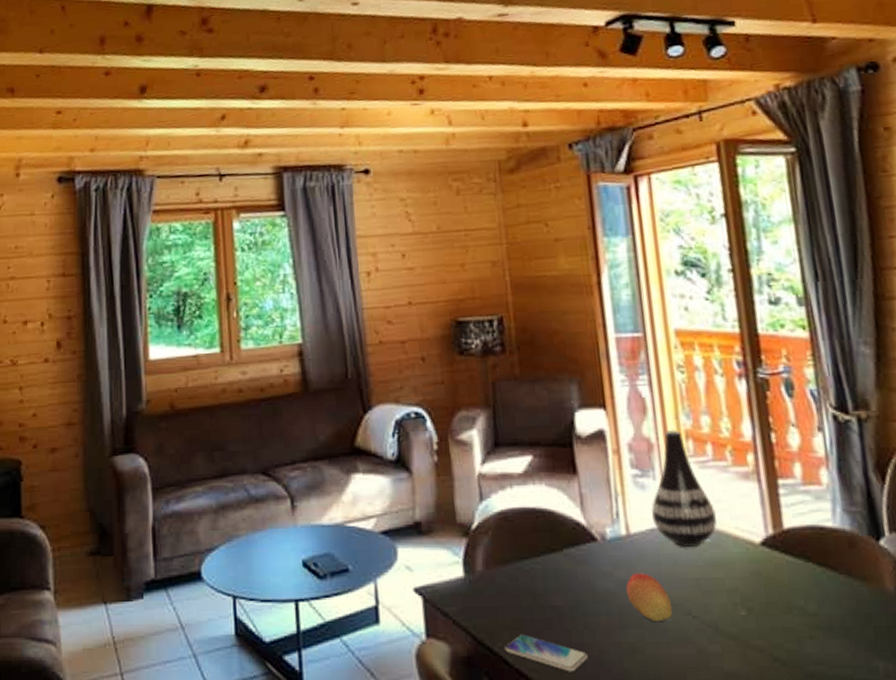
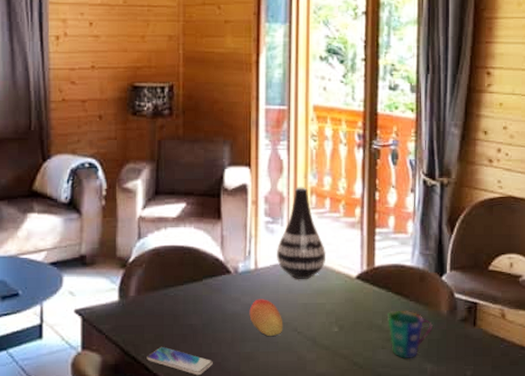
cup: none [810,586,878,654] -> present [386,310,433,359]

